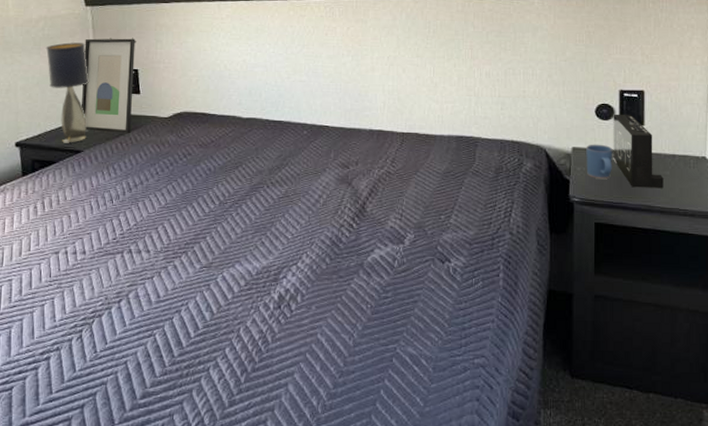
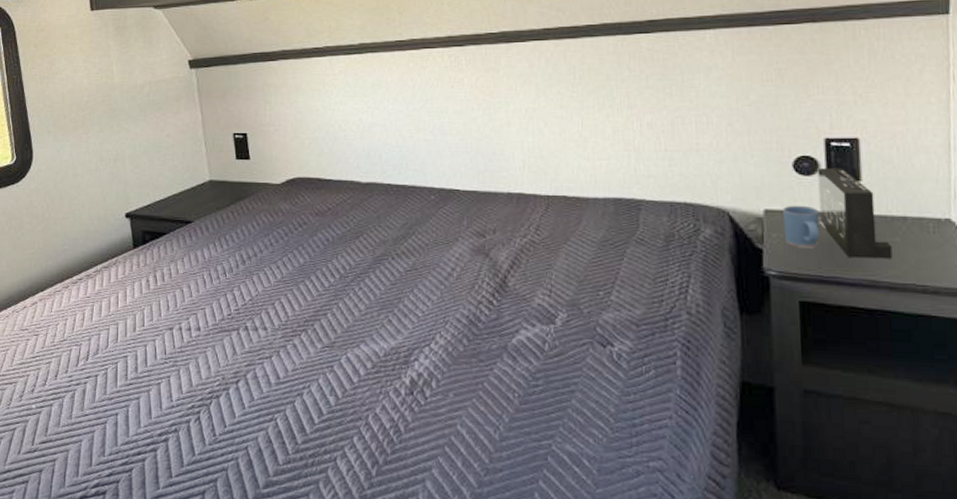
table lamp: present [45,42,90,143] -> none [151,107,198,213]
picture frame: present [82,37,137,134] -> none [190,99,244,203]

